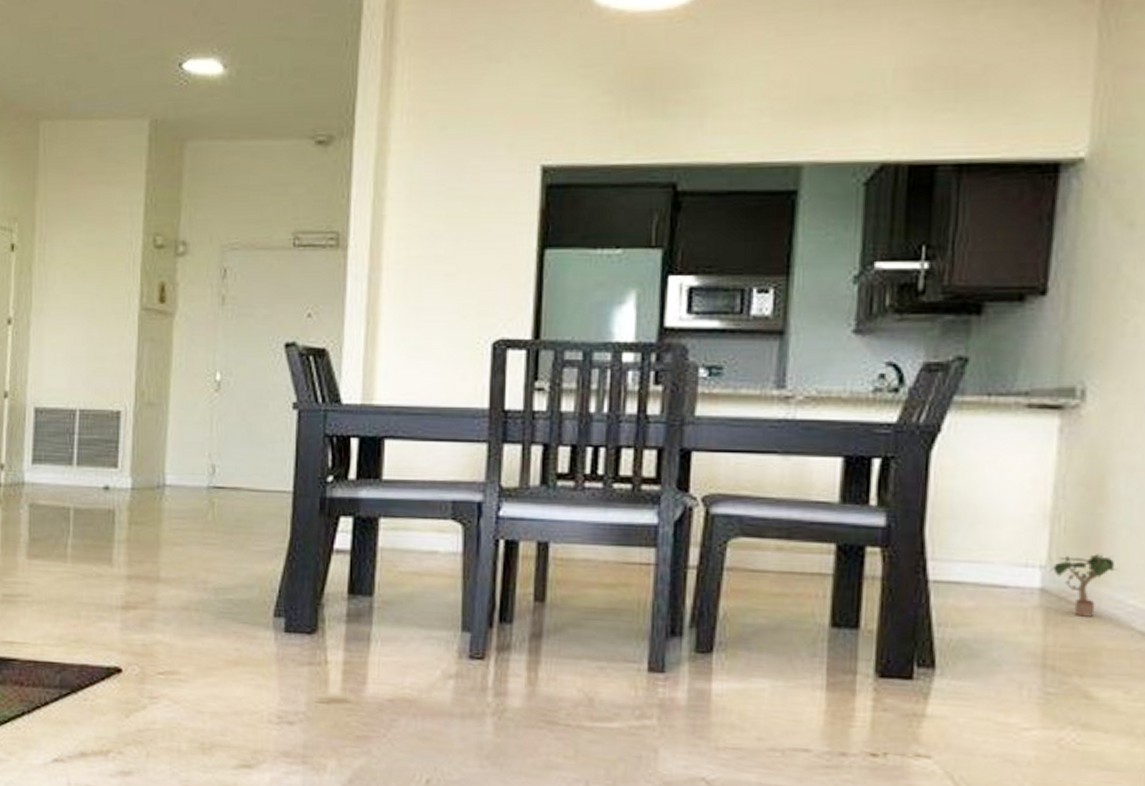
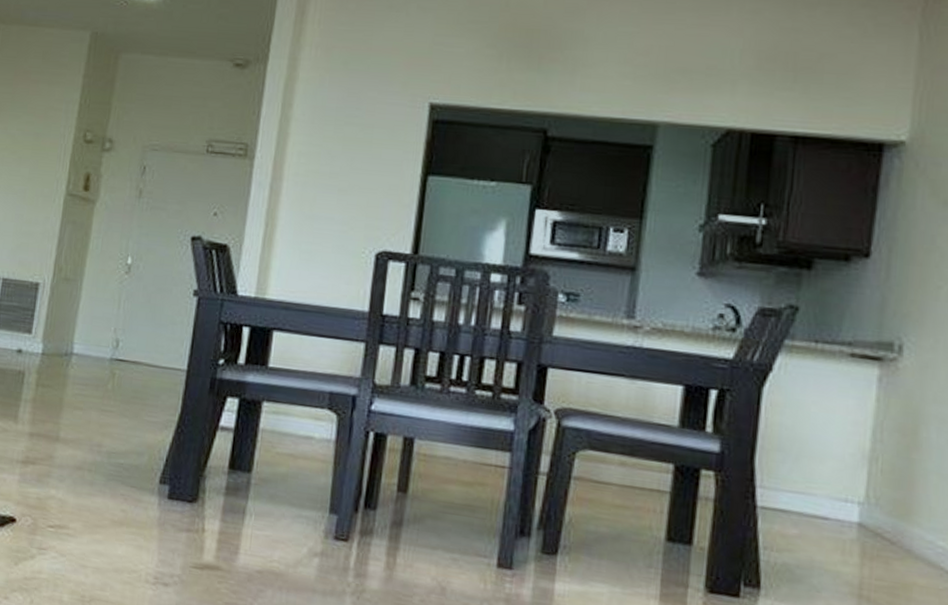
potted plant: present [1048,554,1119,617] -> none [865,495,930,554]

